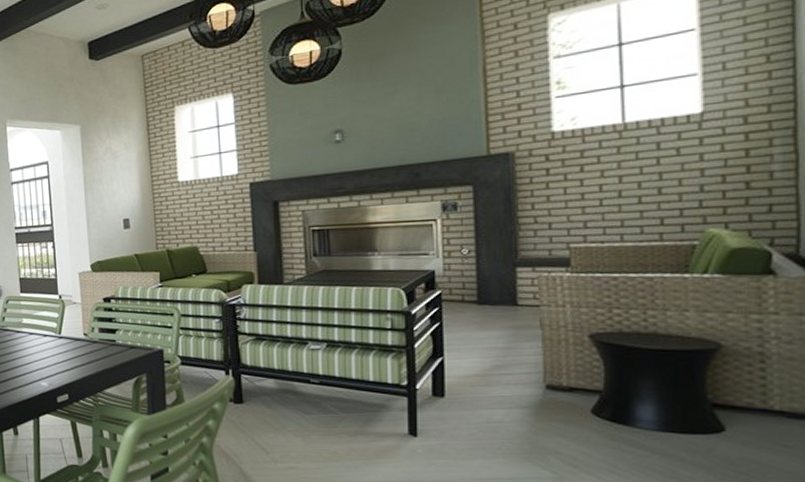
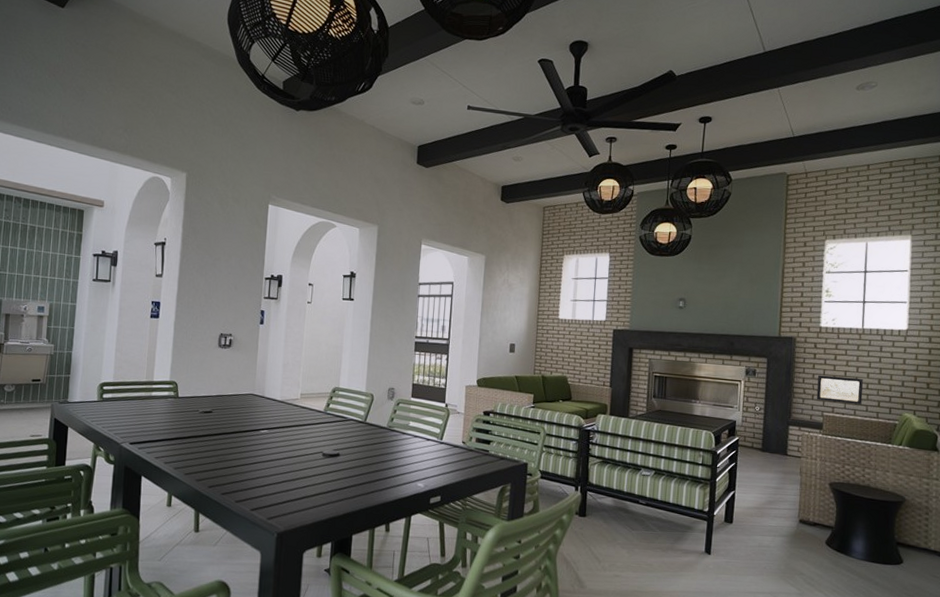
wall art: none [556,190,633,229] -> present [816,375,863,405]

